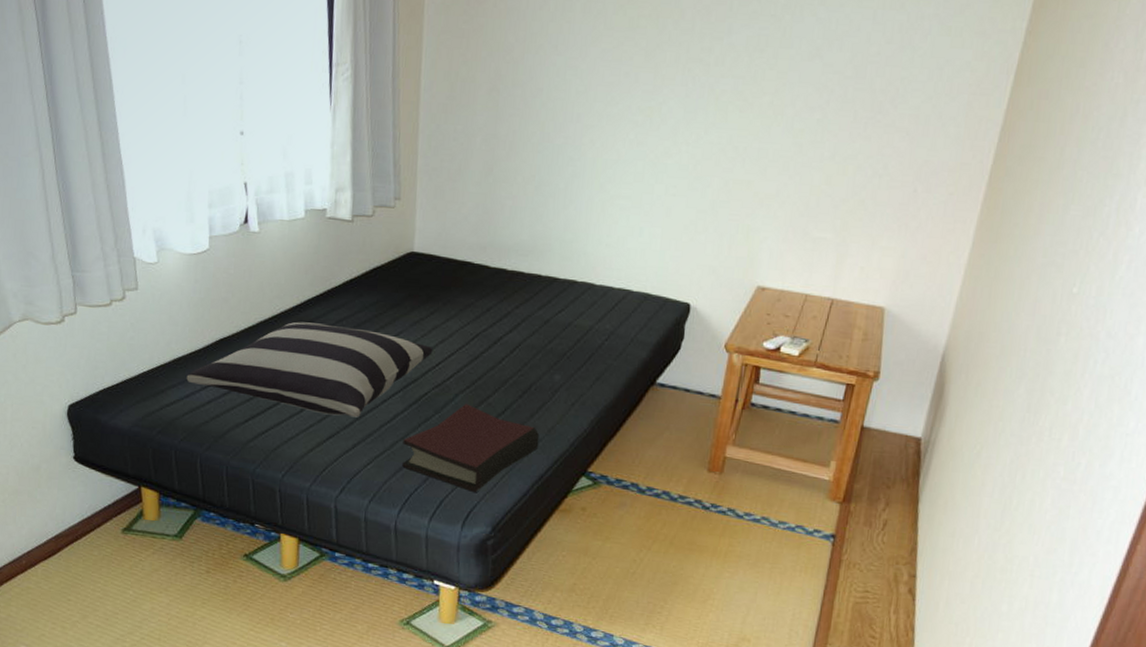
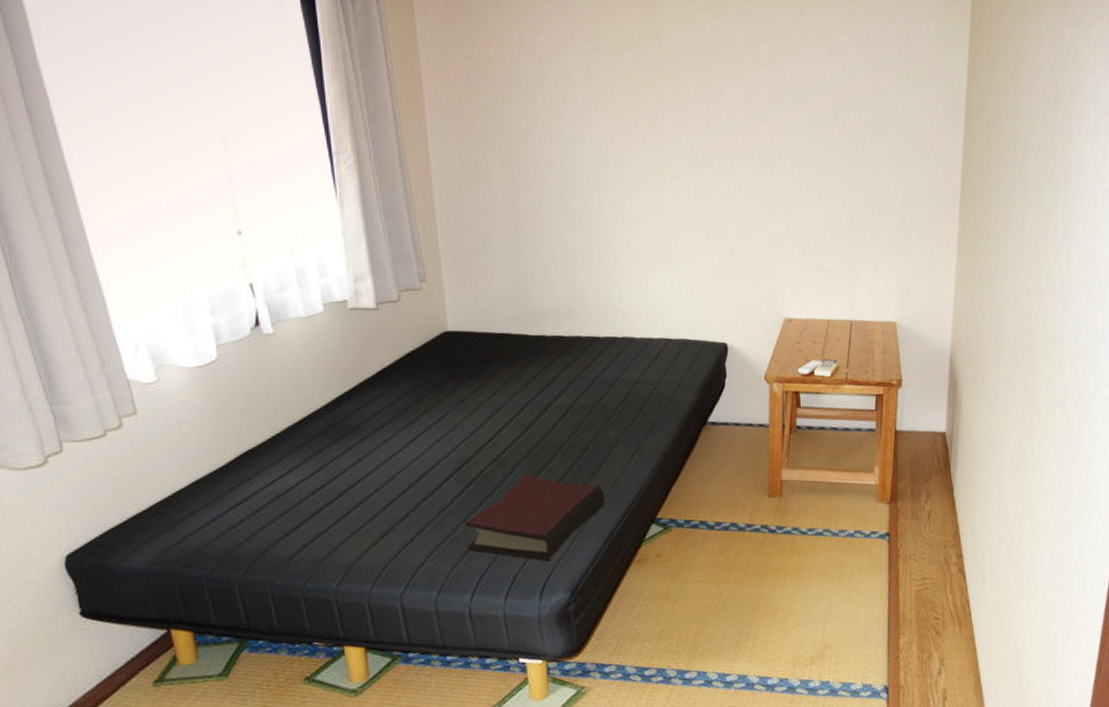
pillow: present [186,321,433,418] -> none [209,417,483,512]

